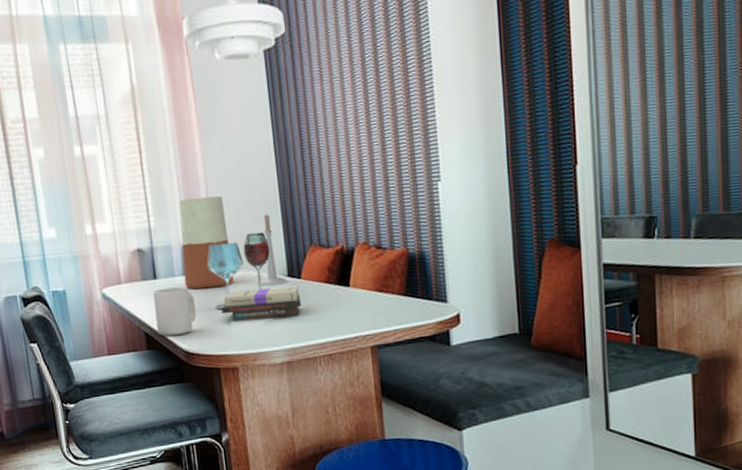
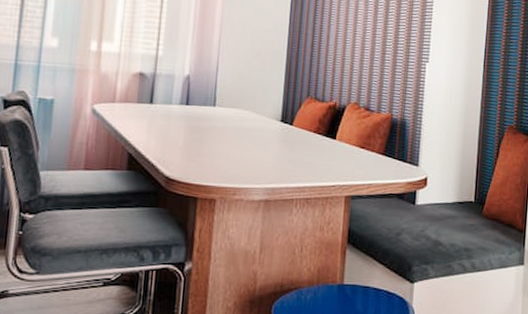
mug: present [152,286,197,336] -> none [142,113,187,160]
vase: present [179,196,234,290] -> none [180,35,234,122]
wine glass: present [207,242,244,309] -> none [206,80,242,142]
books: present [221,286,302,322] -> none [211,127,290,159]
wineglass: present [243,232,270,291] -> none [243,76,269,130]
candlestick: present [258,214,288,287] -> none [251,63,280,129]

